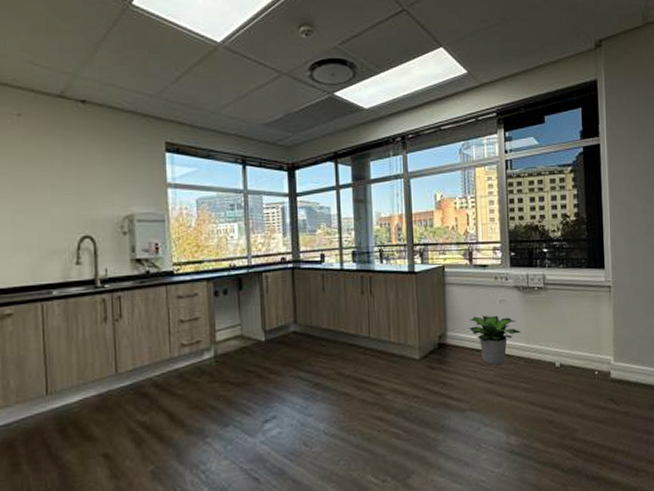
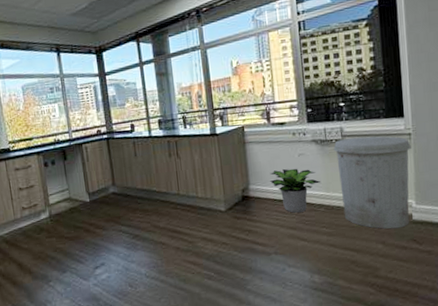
trash can: none [535,286,611,387] -> present [333,136,411,229]

